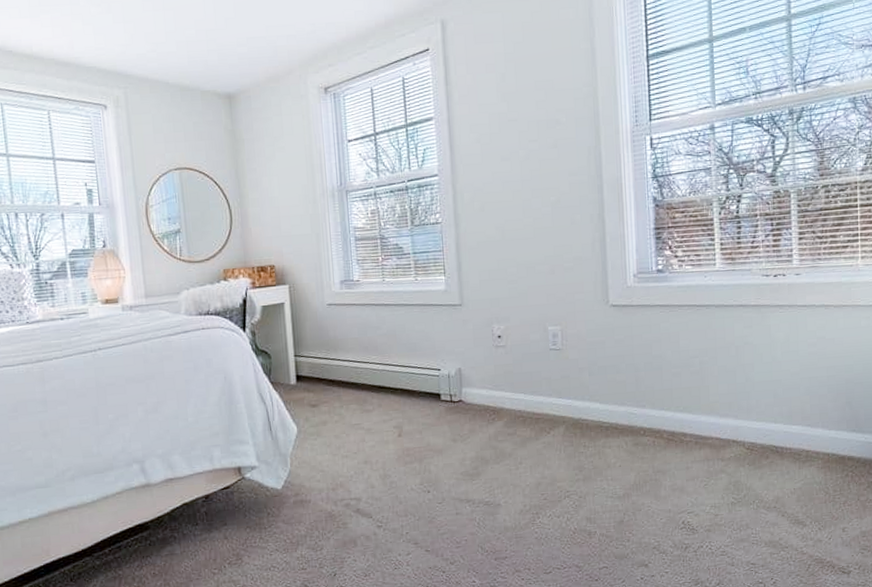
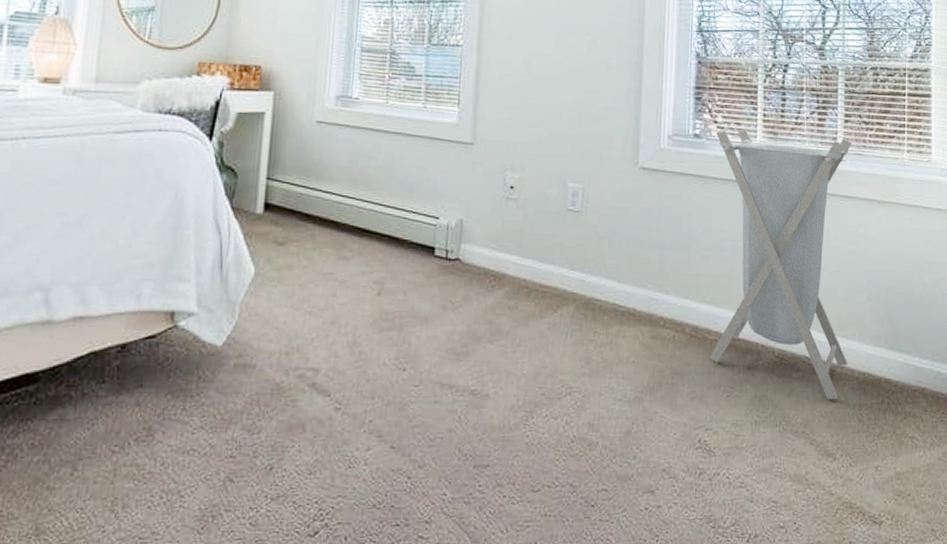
laundry hamper: none [677,254,812,479] -> present [709,128,852,400]

